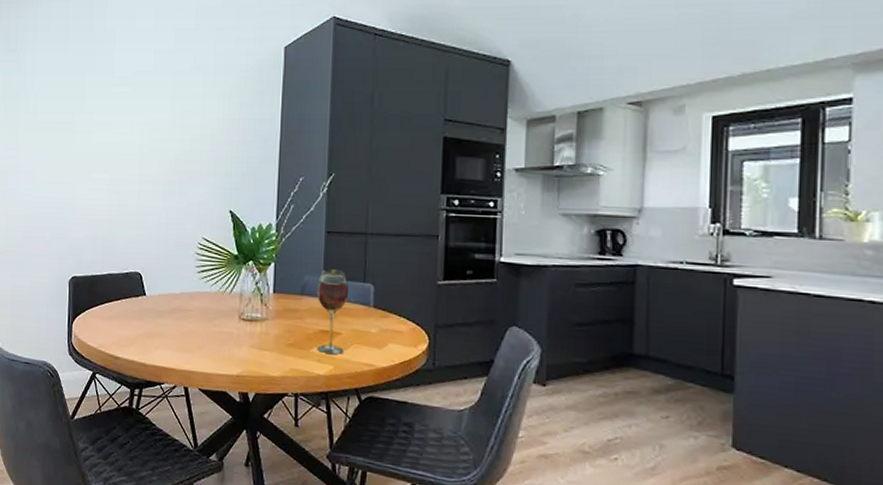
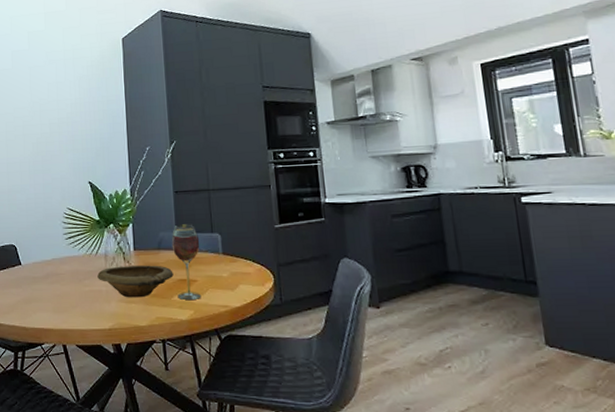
bowl: none [229,308,315,346] -> present [97,265,174,298]

